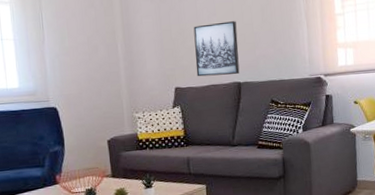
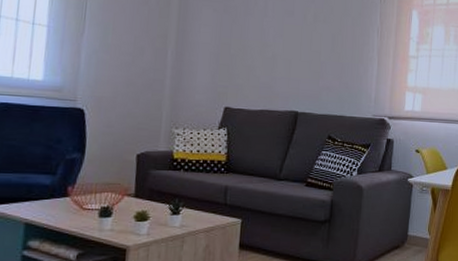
wall art: present [193,21,240,77] -> none [251,44,303,103]

